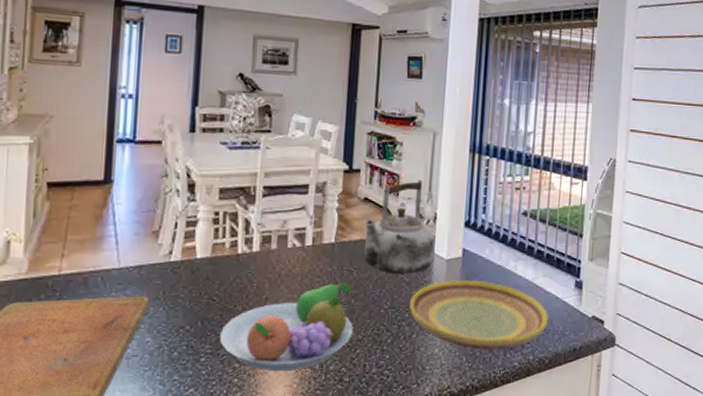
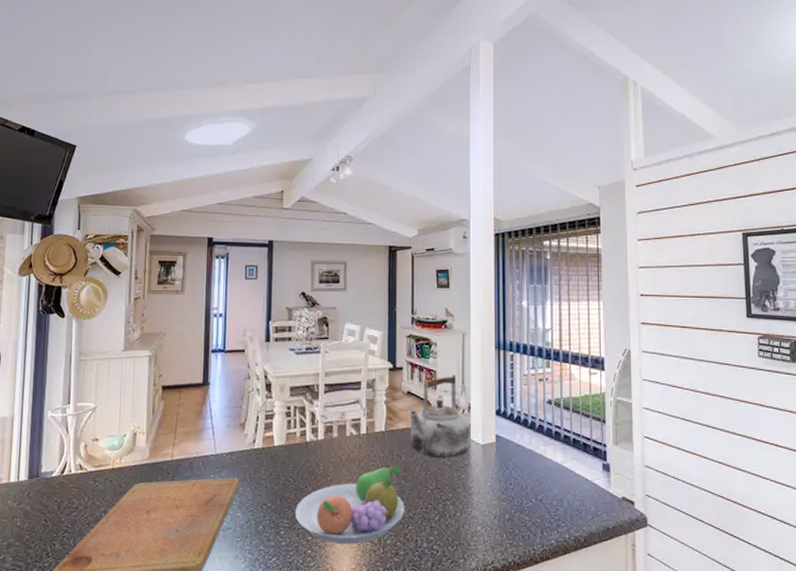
plate: present [409,280,548,351] -> none [452,463,580,529]

